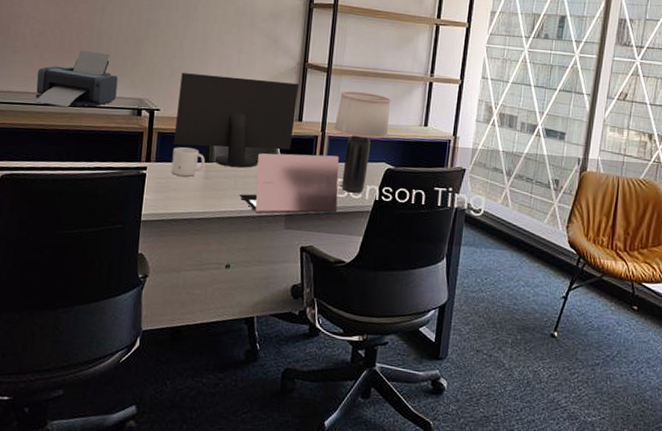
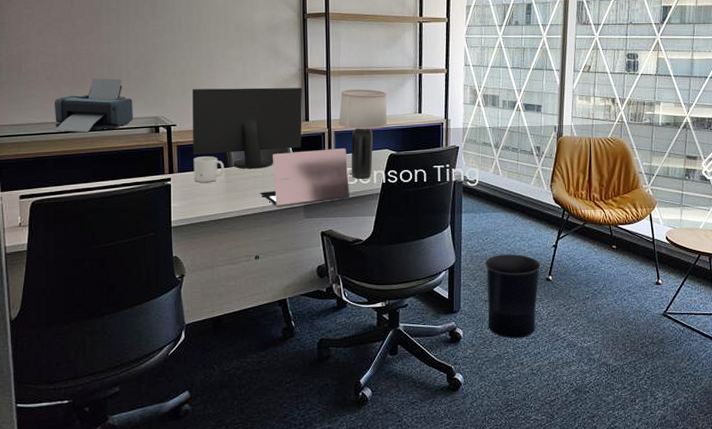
waste bin: none [477,299,546,400] -> present [485,254,541,338]

